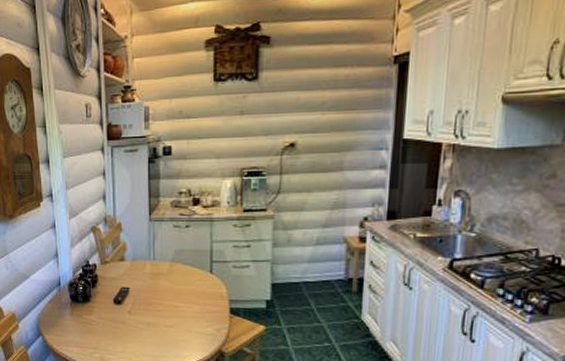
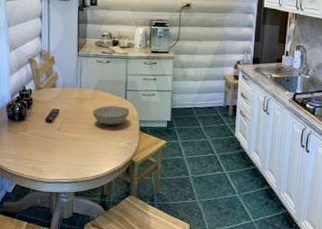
bowl: none [170,282,216,306] -> present [93,106,129,125]

